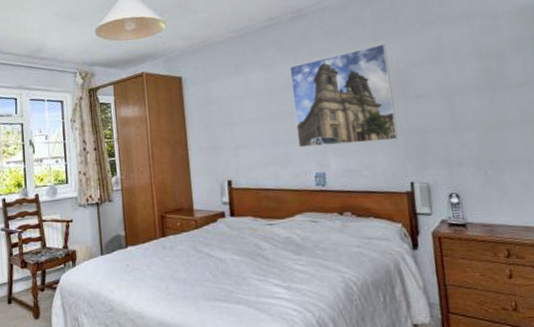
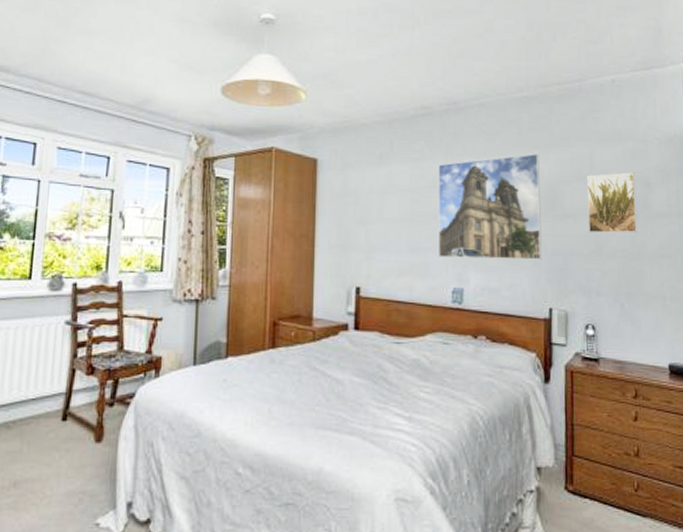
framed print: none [435,46,494,110] -> present [586,171,637,234]

